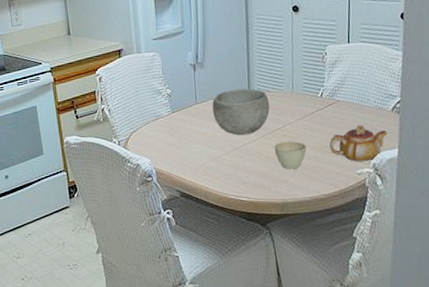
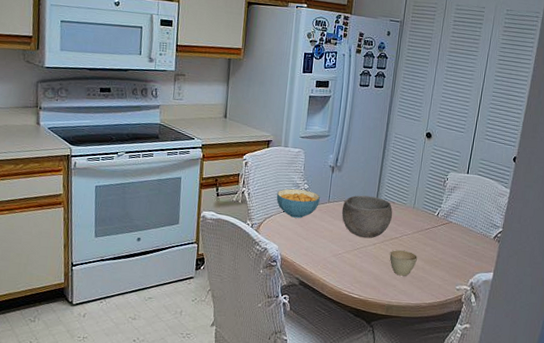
cereal bowl: none [138,95,186,127] -> present [276,188,320,218]
teapot: present [329,125,388,161] -> none [437,246,487,279]

